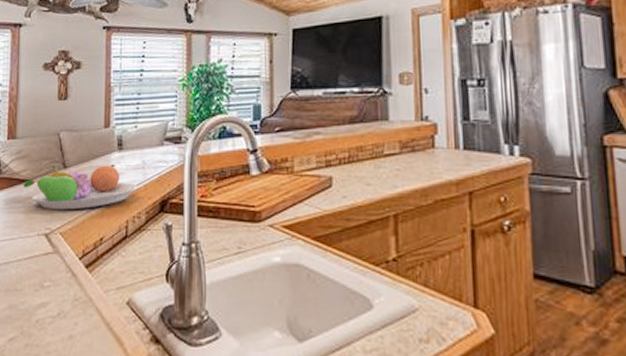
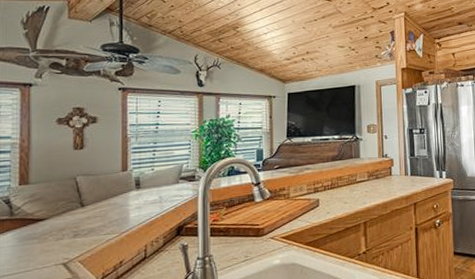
fruit bowl: present [23,164,138,210] -> none [38,200,155,243]

